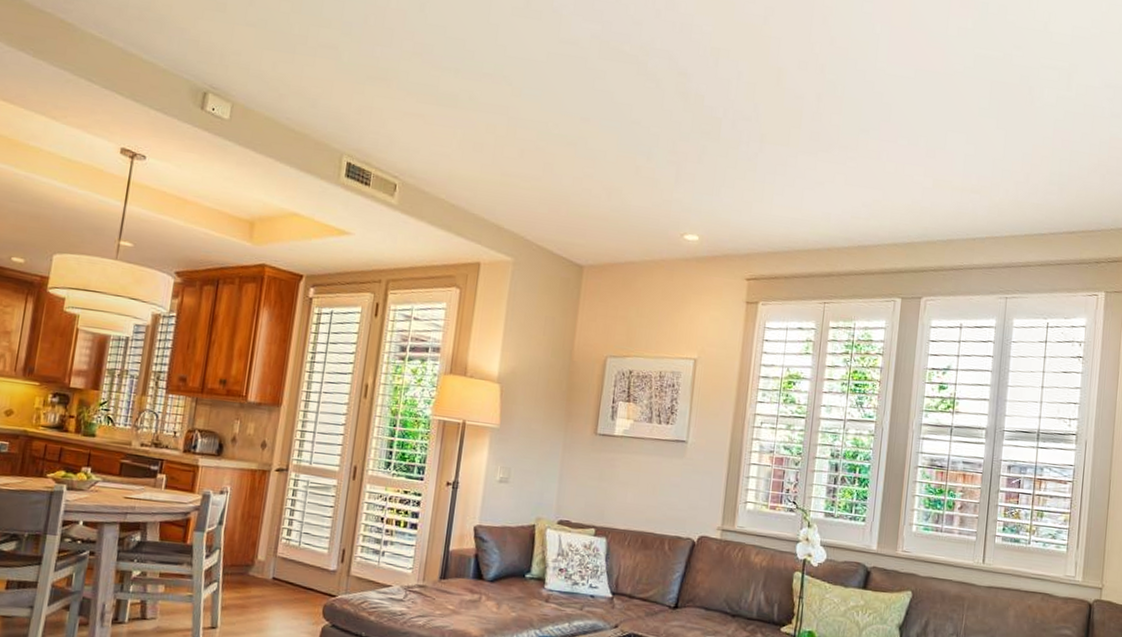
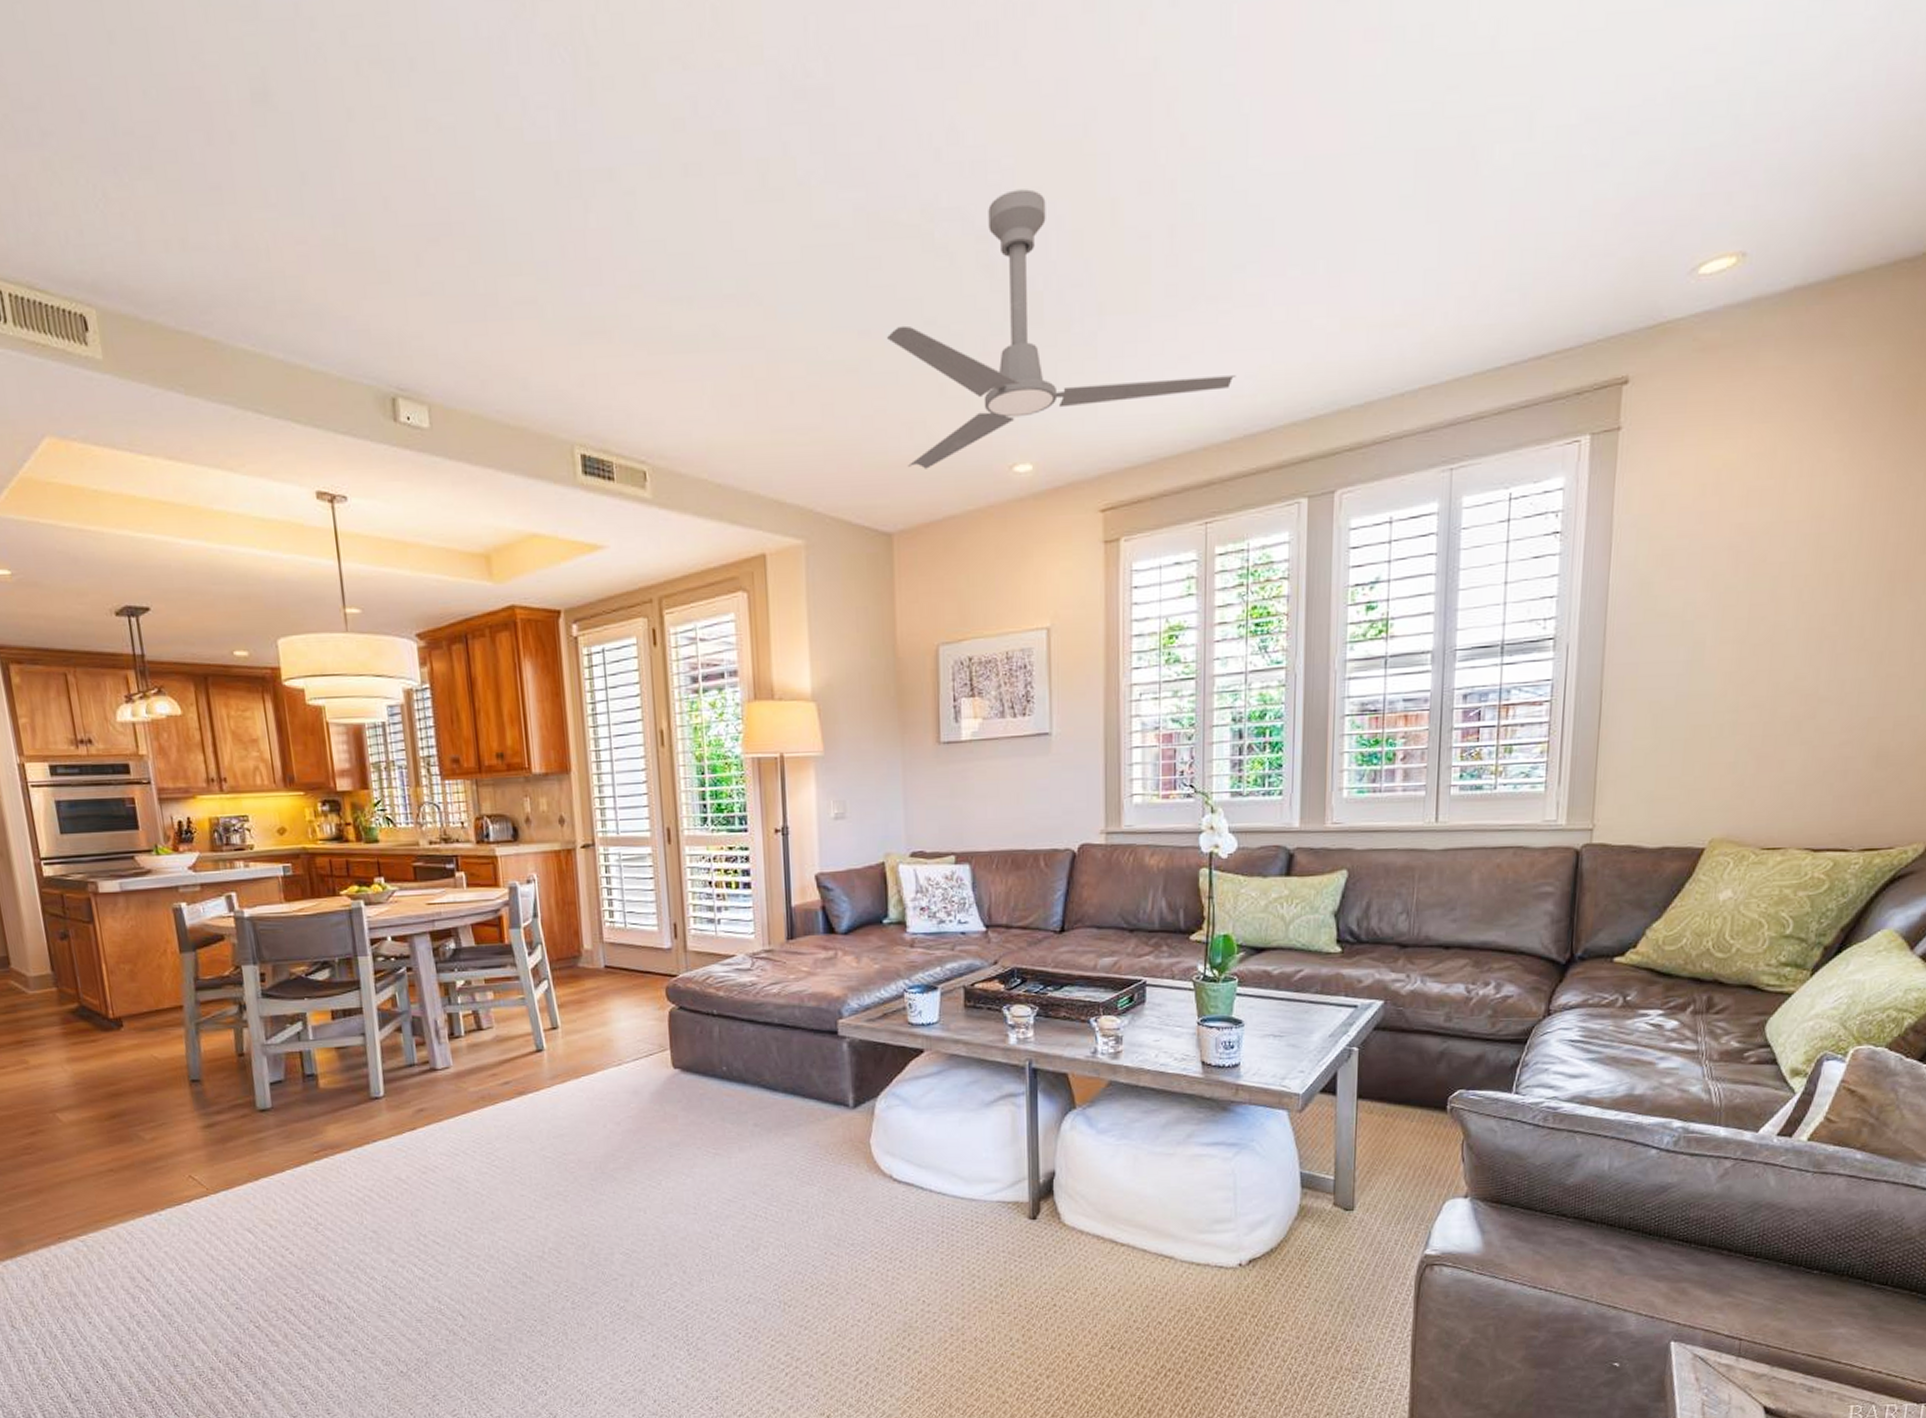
ceiling fan: none [602,47,856,225] -> present [887,189,1236,469]

